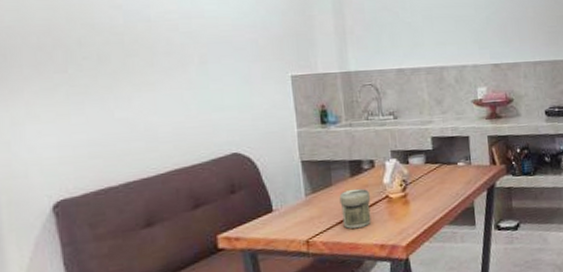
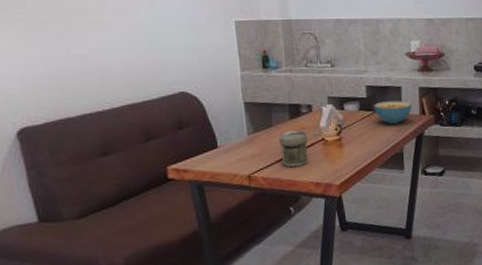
cereal bowl: none [440,151,482,177] -> present [374,101,412,124]

